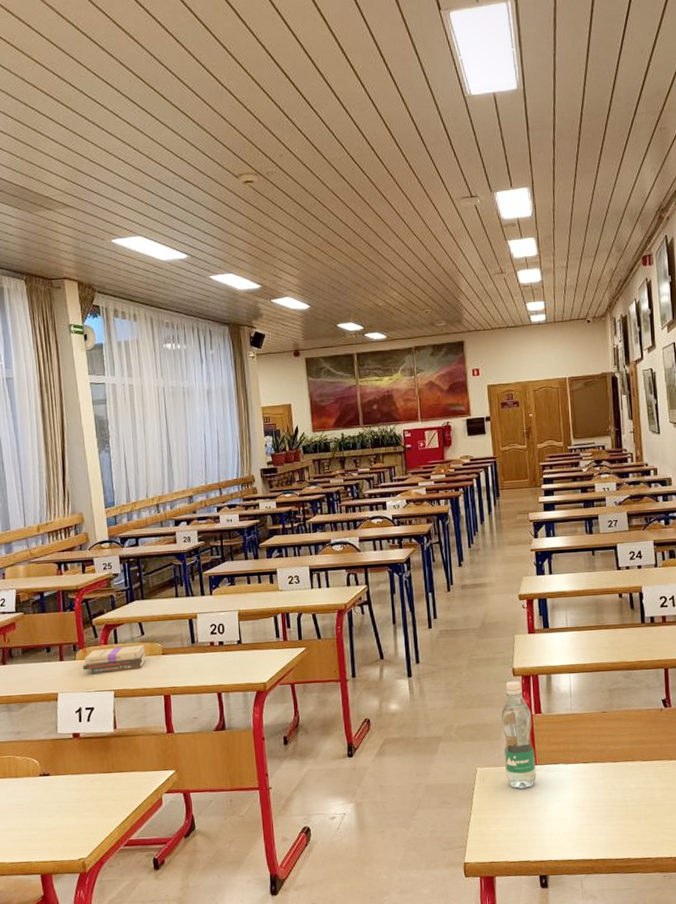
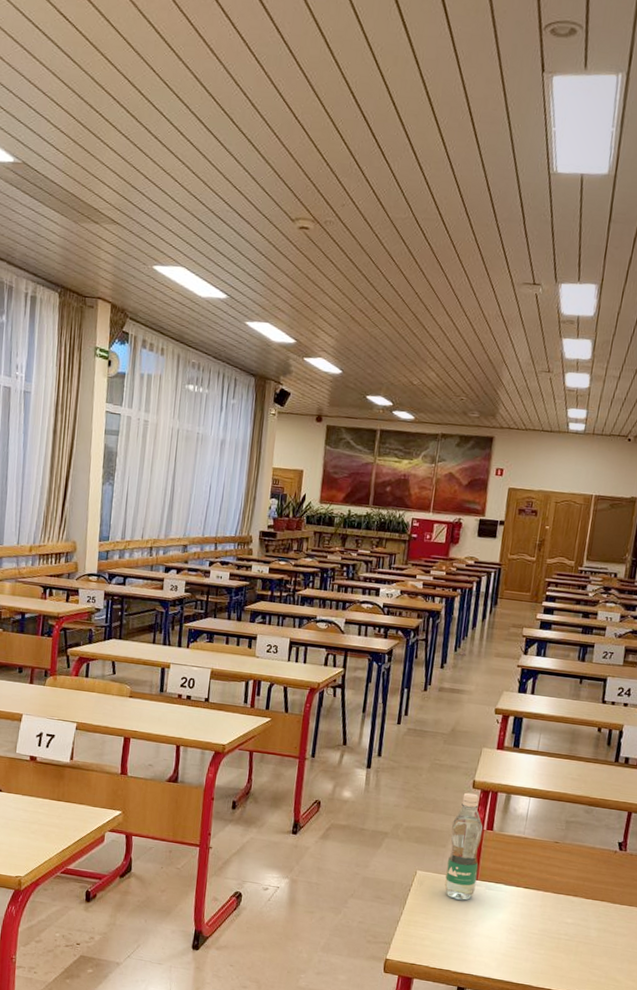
books: present [82,644,146,675] -> none [50,679,114,707]

